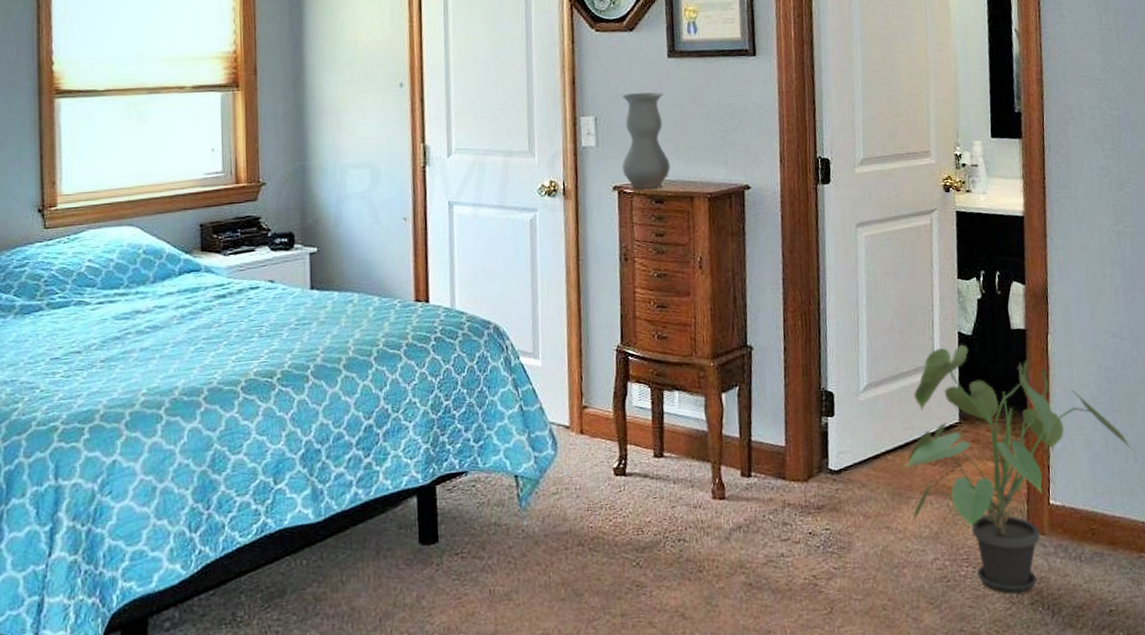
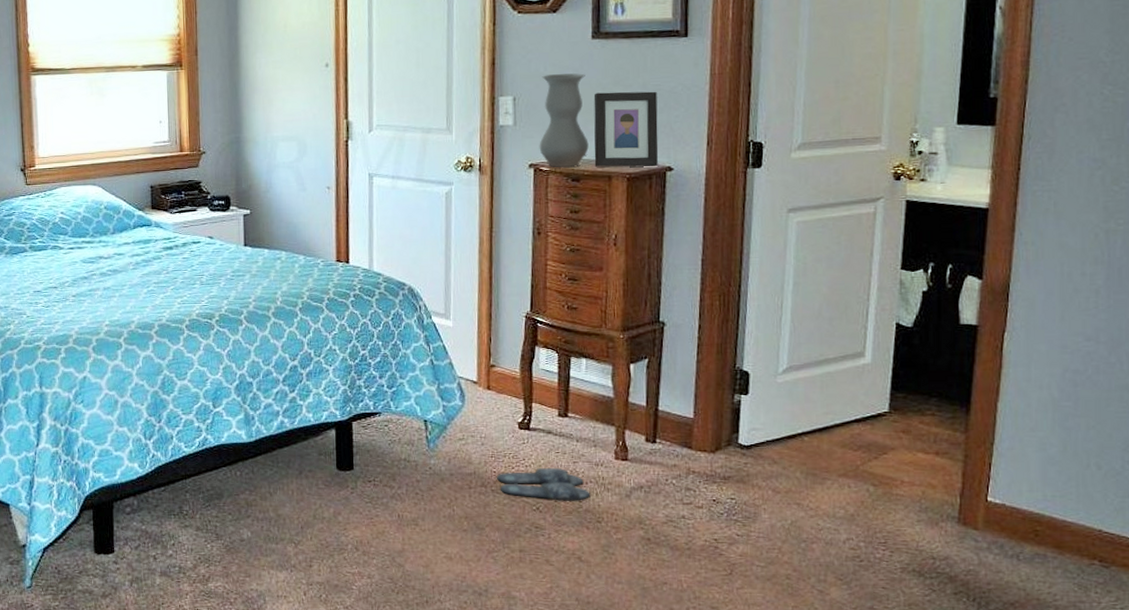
slippers: none [594,514,691,553] -> present [497,467,591,501]
picture frame: none [672,110,736,188] -> present [594,91,658,168]
house plant: present [903,344,1137,594] -> none [820,335,1101,583]

